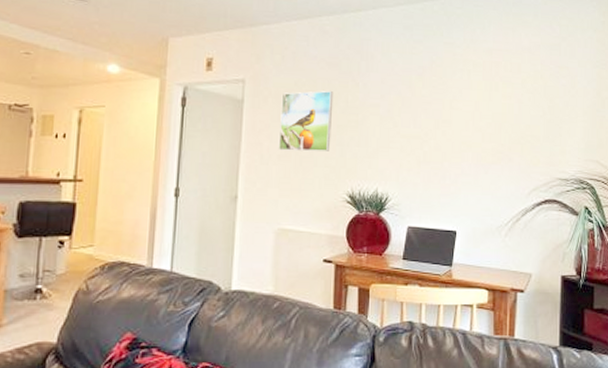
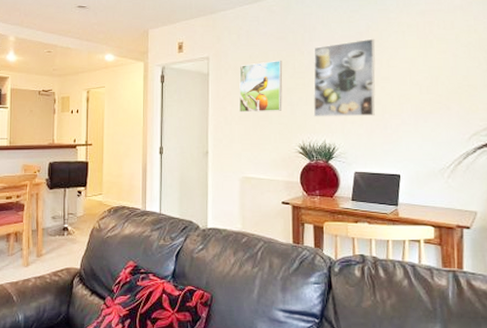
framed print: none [365,74,439,164] -> present [313,38,375,117]

